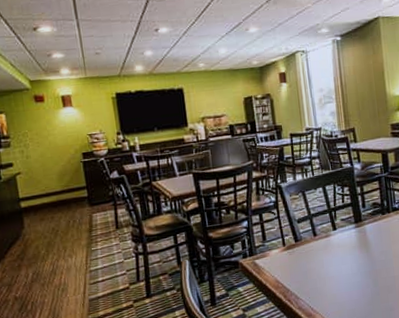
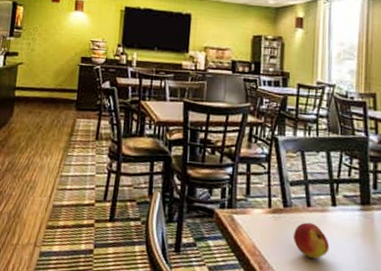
apple: none [306,248,336,277] -> present [293,222,330,259]

